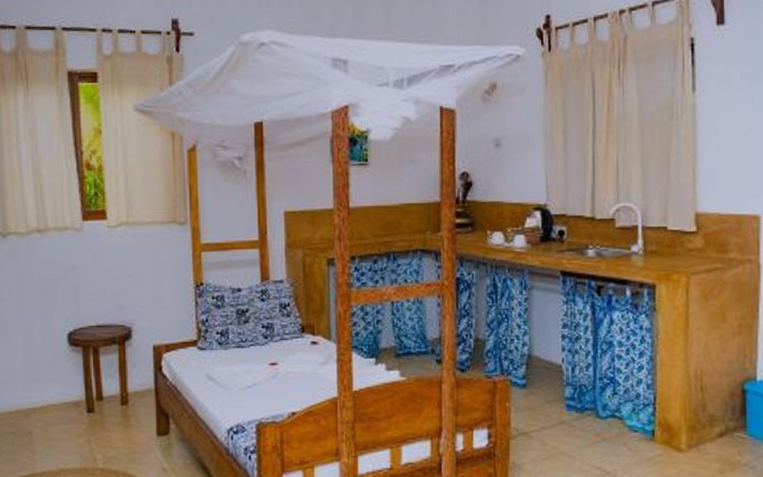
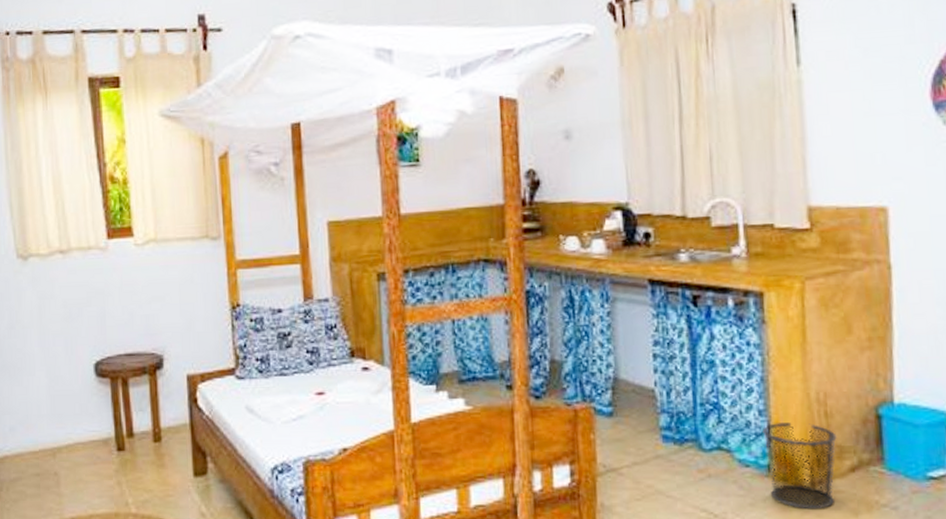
waste bin: none [649,395,709,468] -> present [762,423,837,510]

